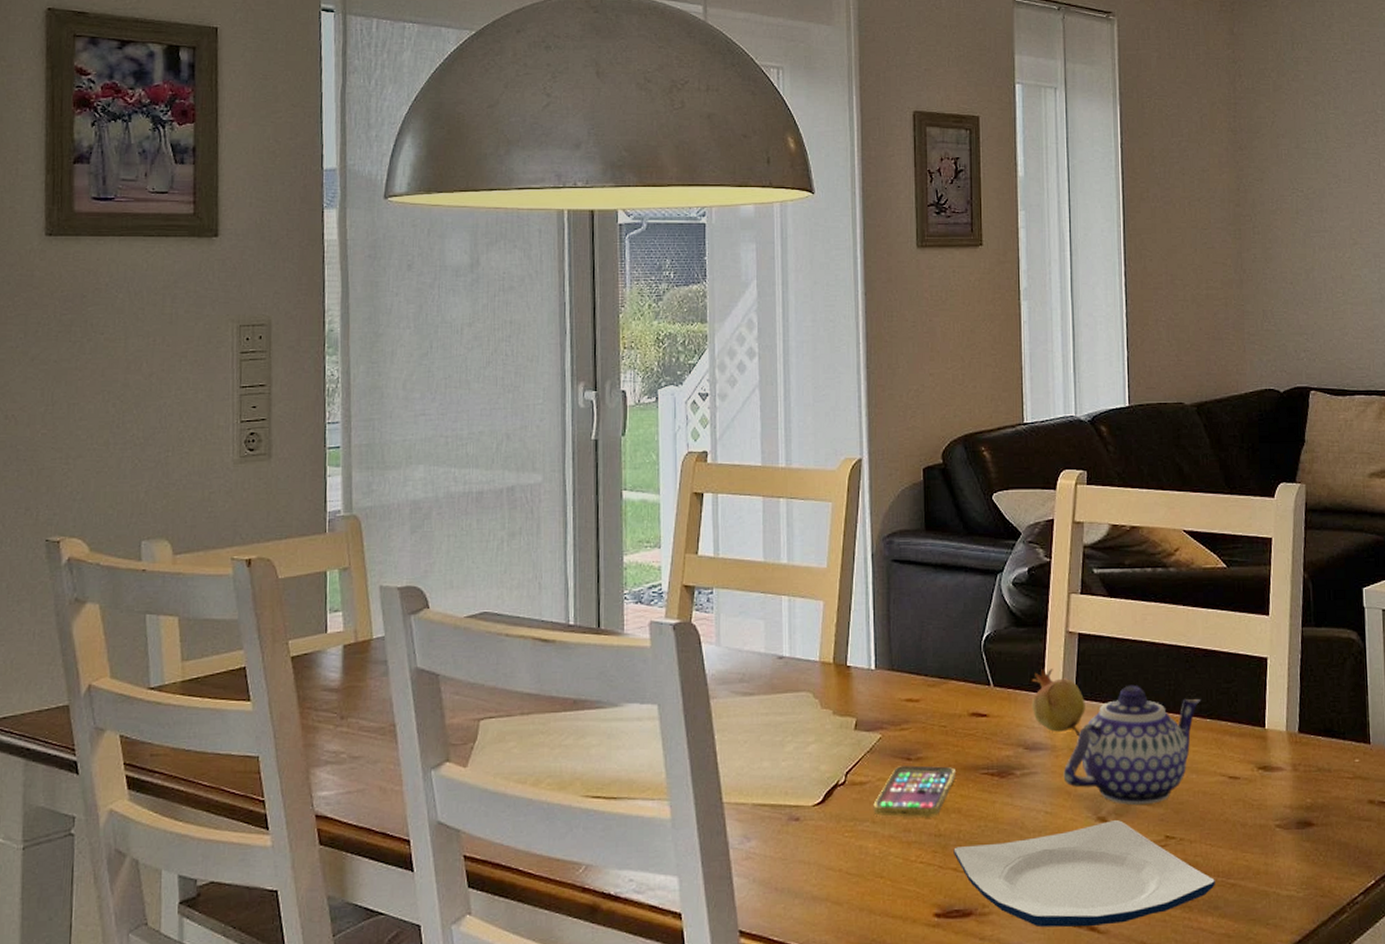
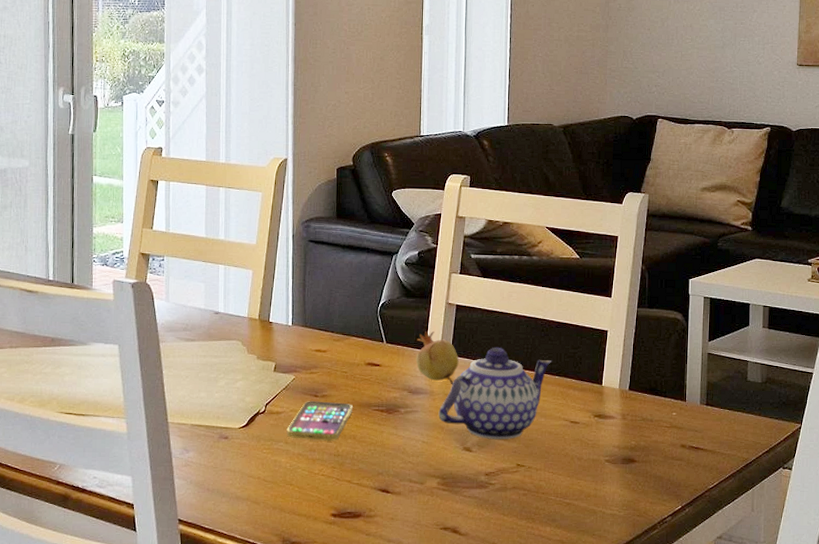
plate: present [953,820,1215,928] -> none [348,450,554,530]

